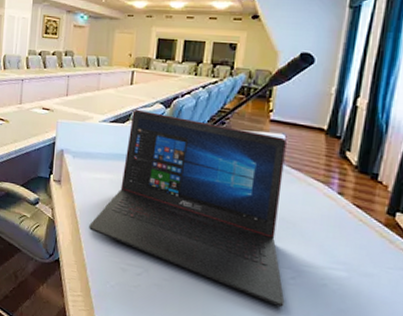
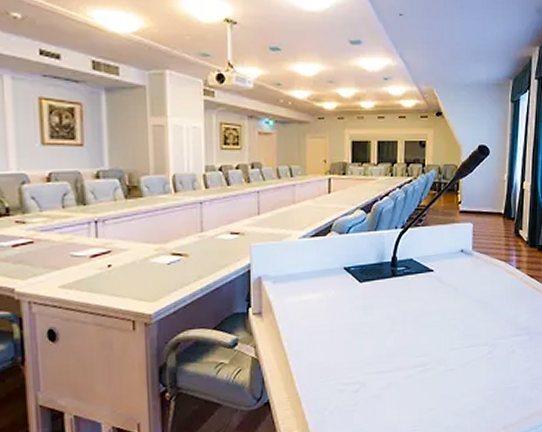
laptop: present [89,109,287,307] -> none [299,218,485,382]

